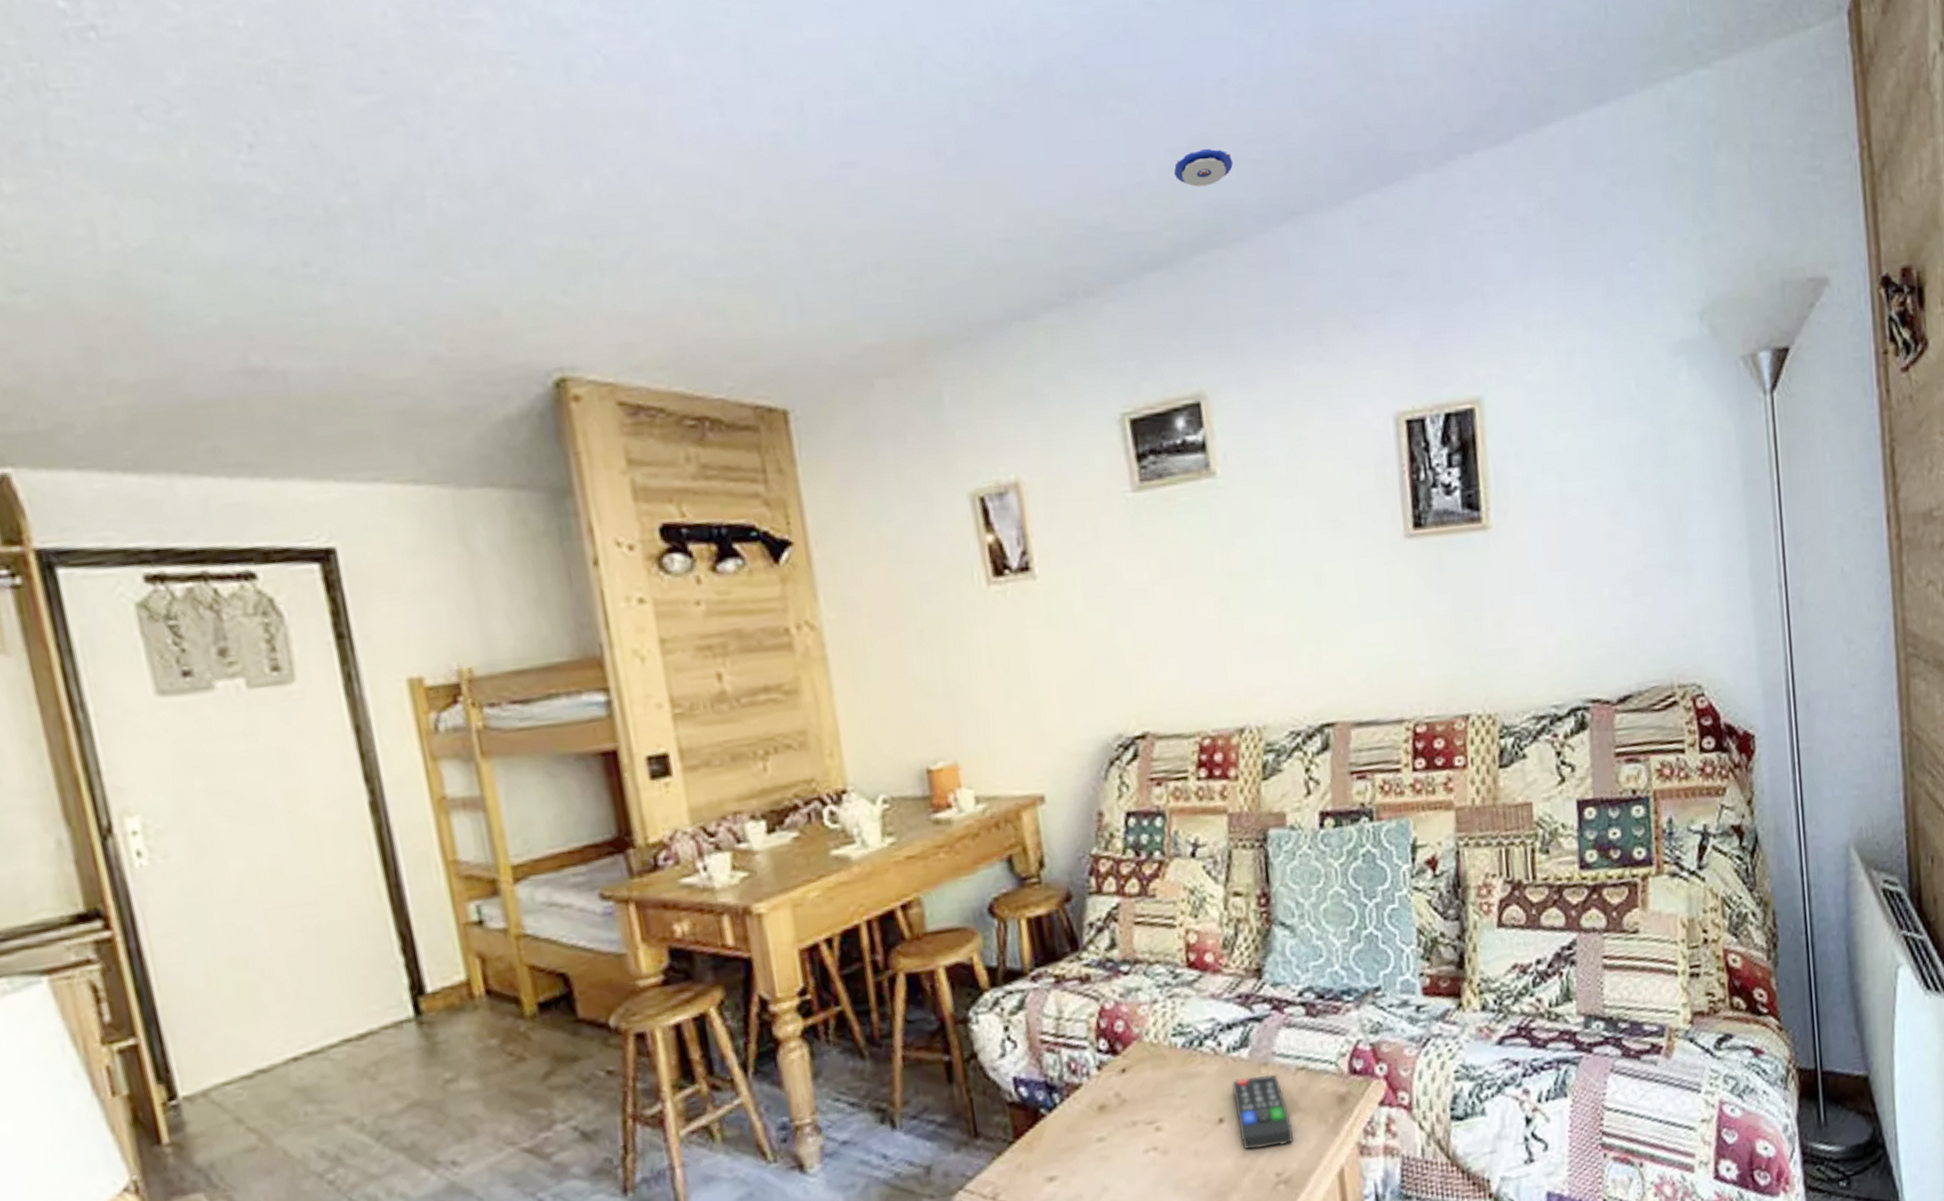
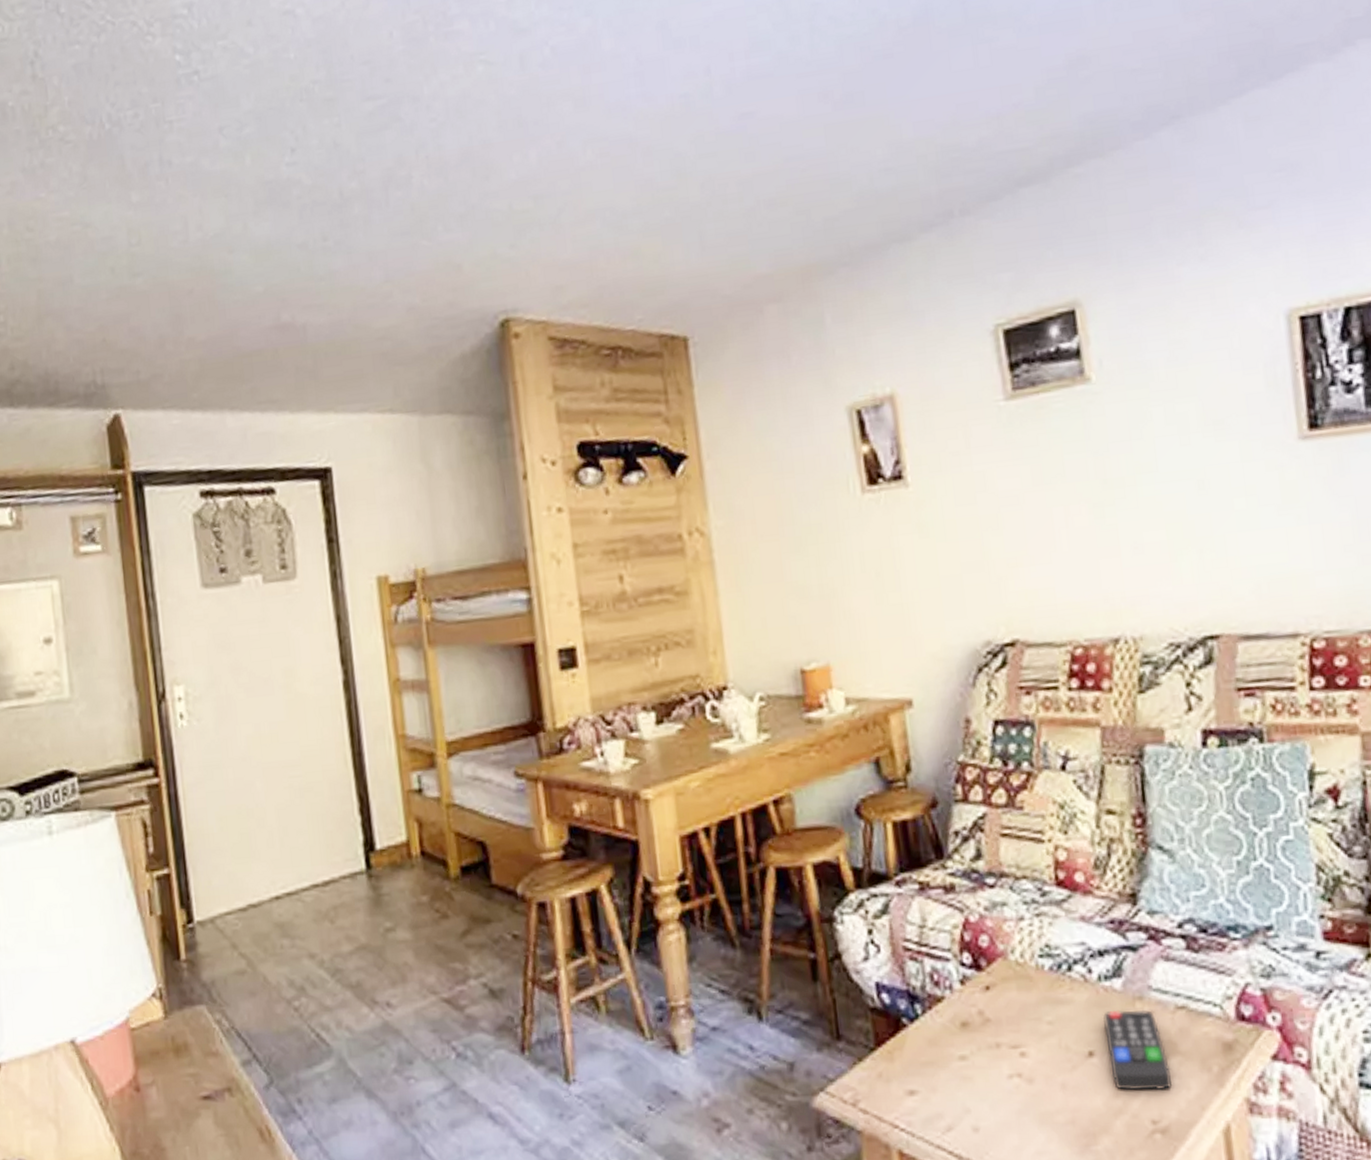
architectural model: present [1173,148,1233,187] -> none [1050,63,1111,102]

